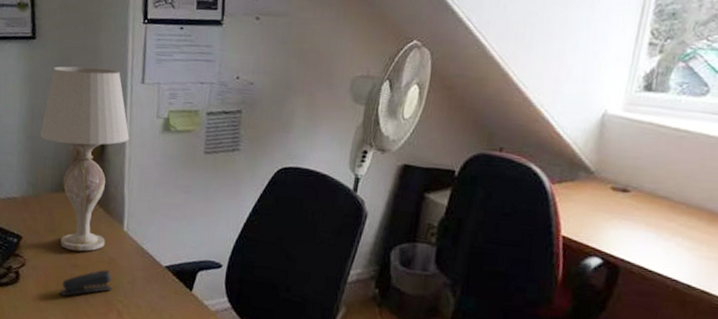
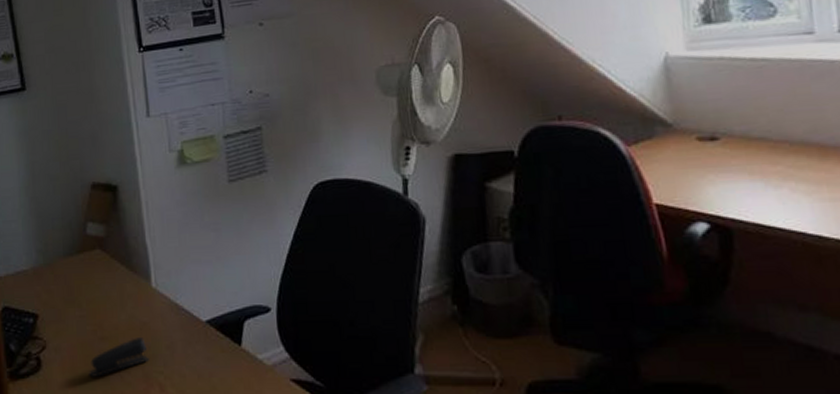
table lamp: present [40,66,130,251] -> none [44,107,143,321]

